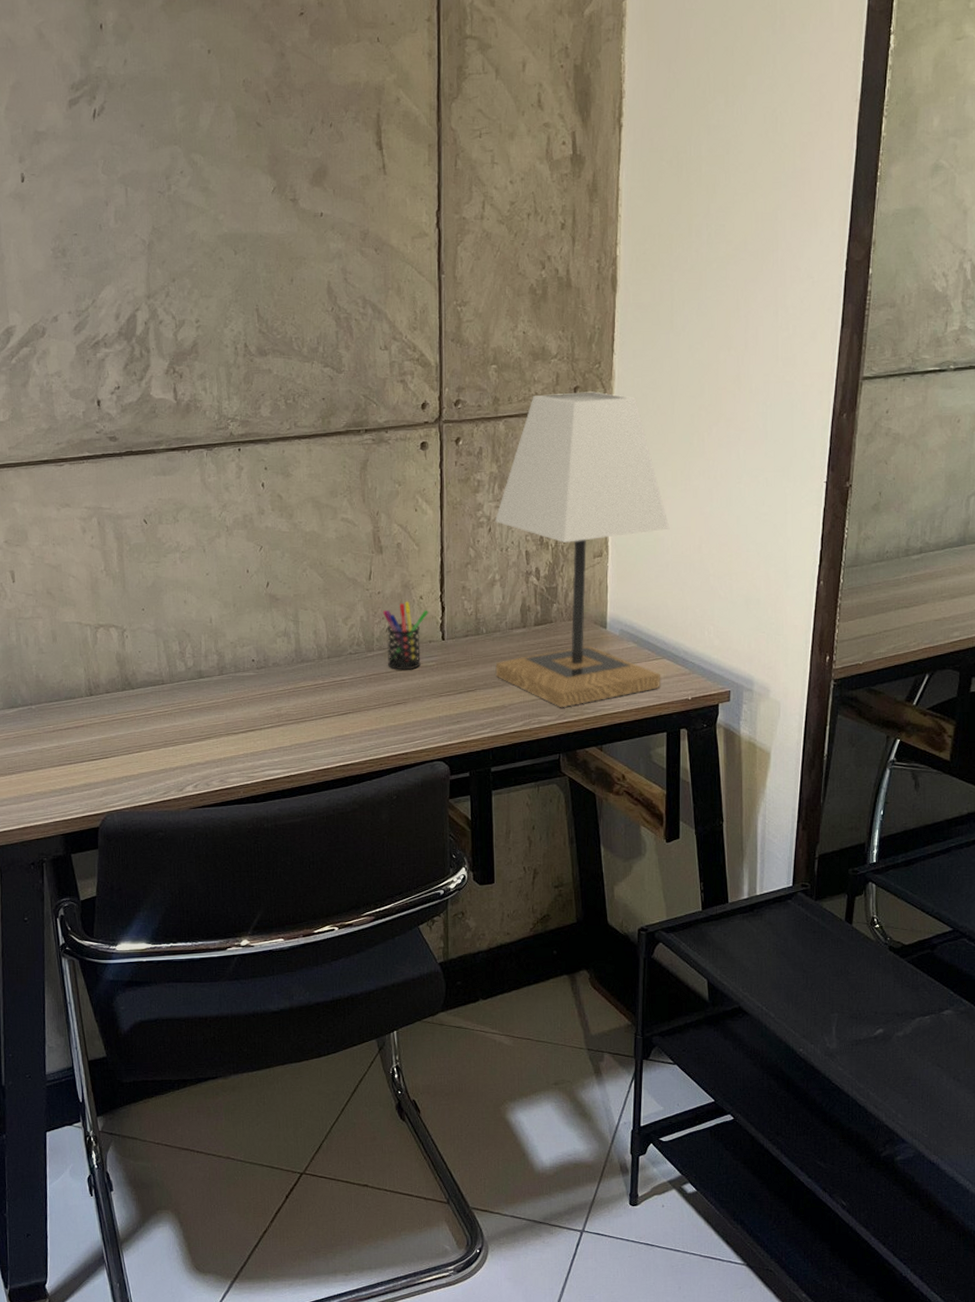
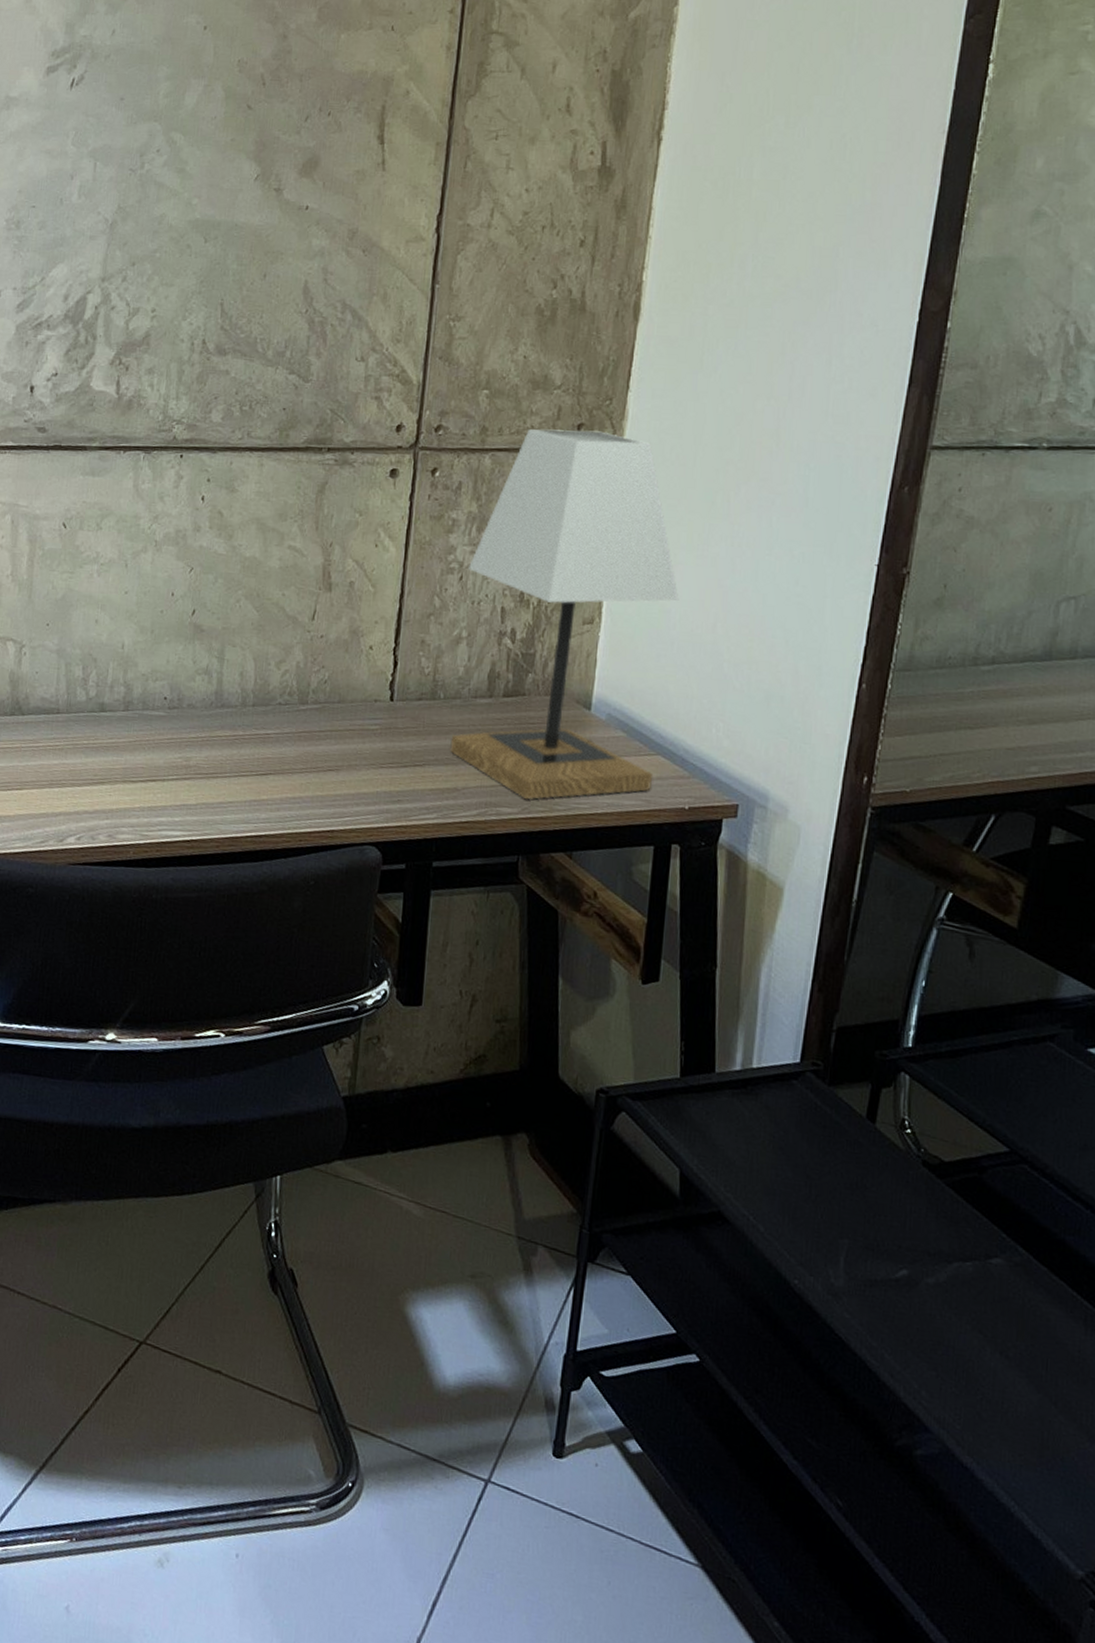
pen holder: present [383,601,428,670] -> none [323,650,378,731]

